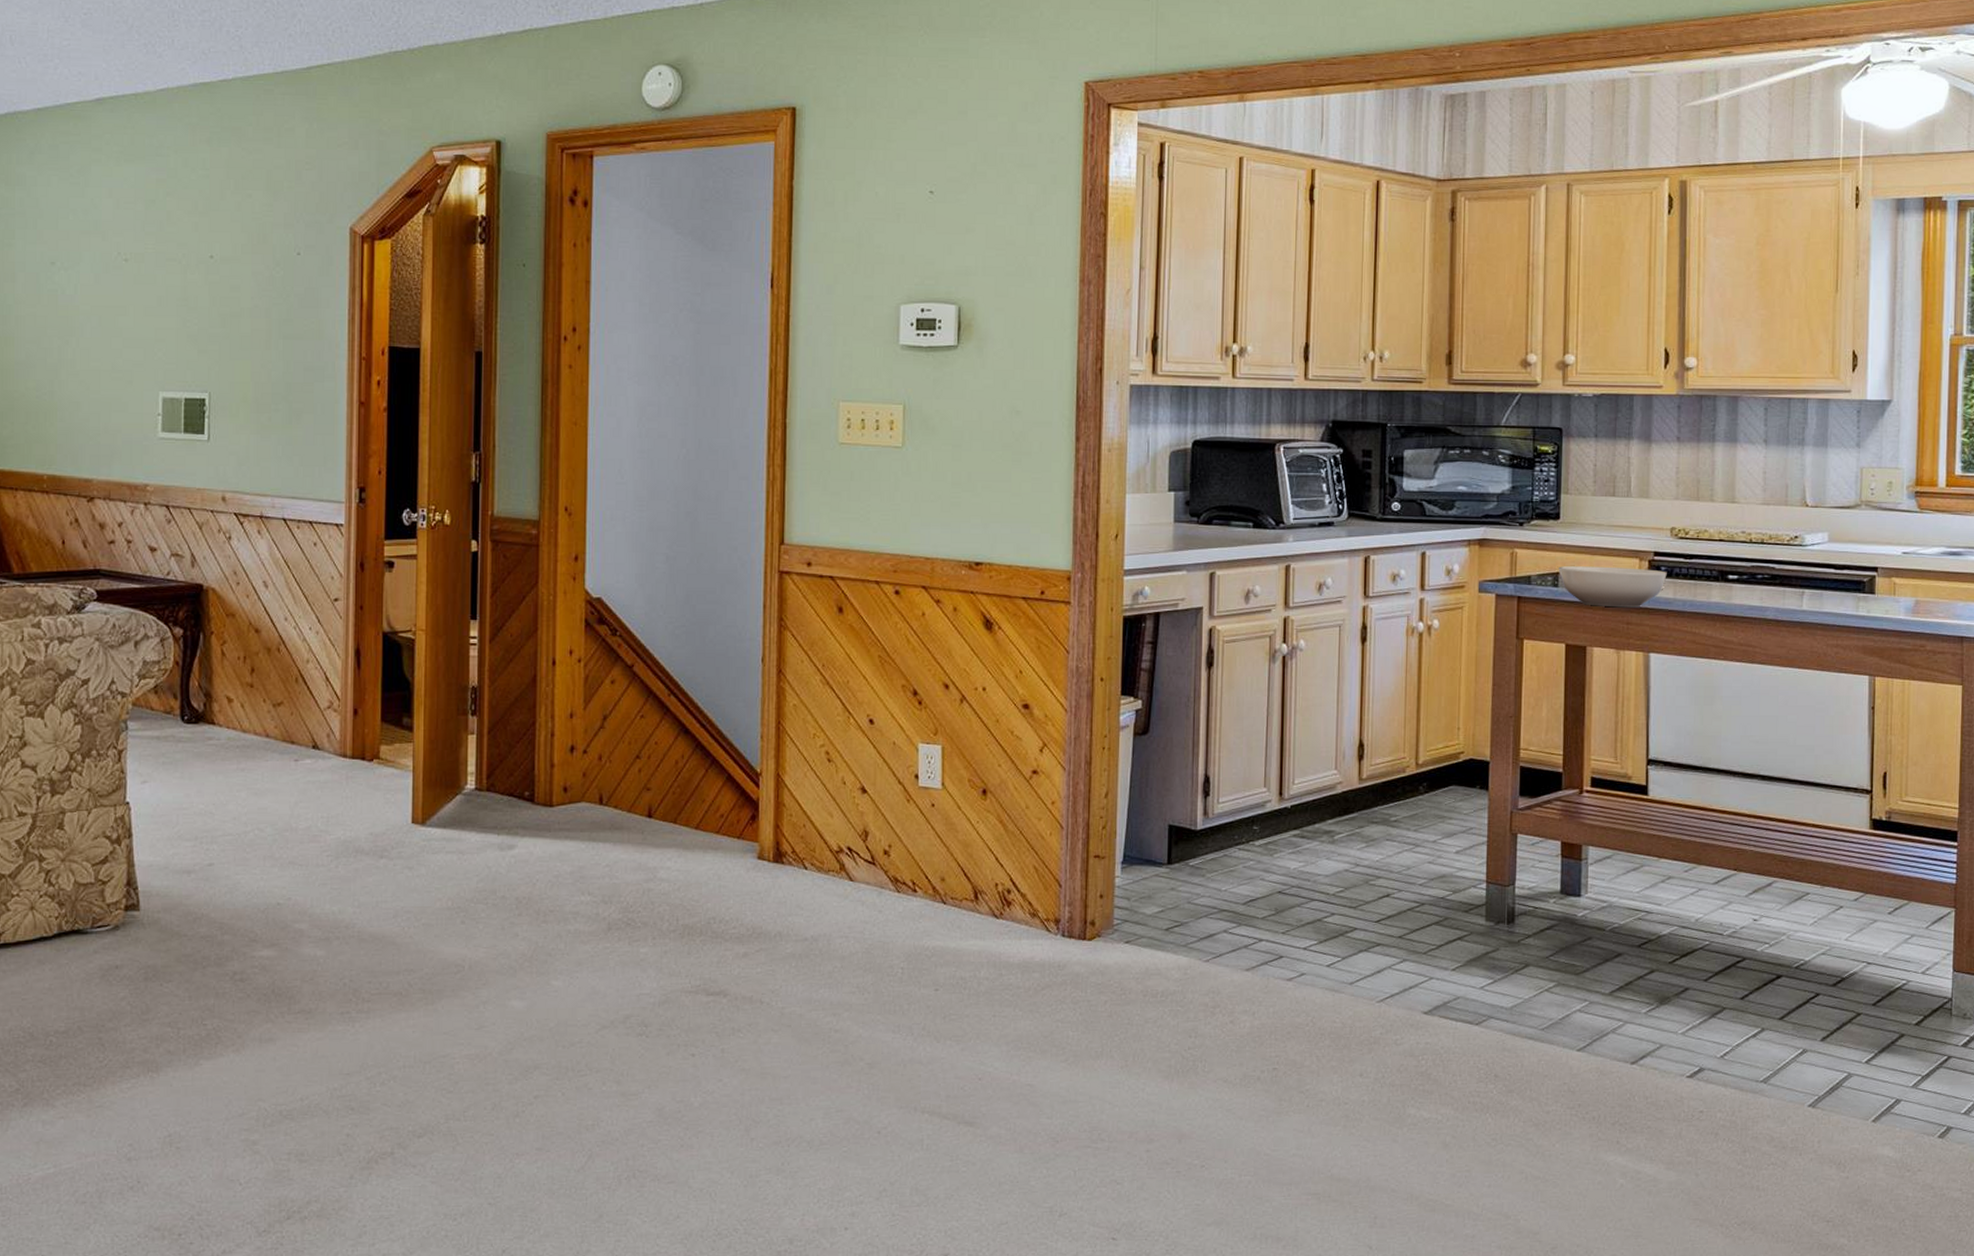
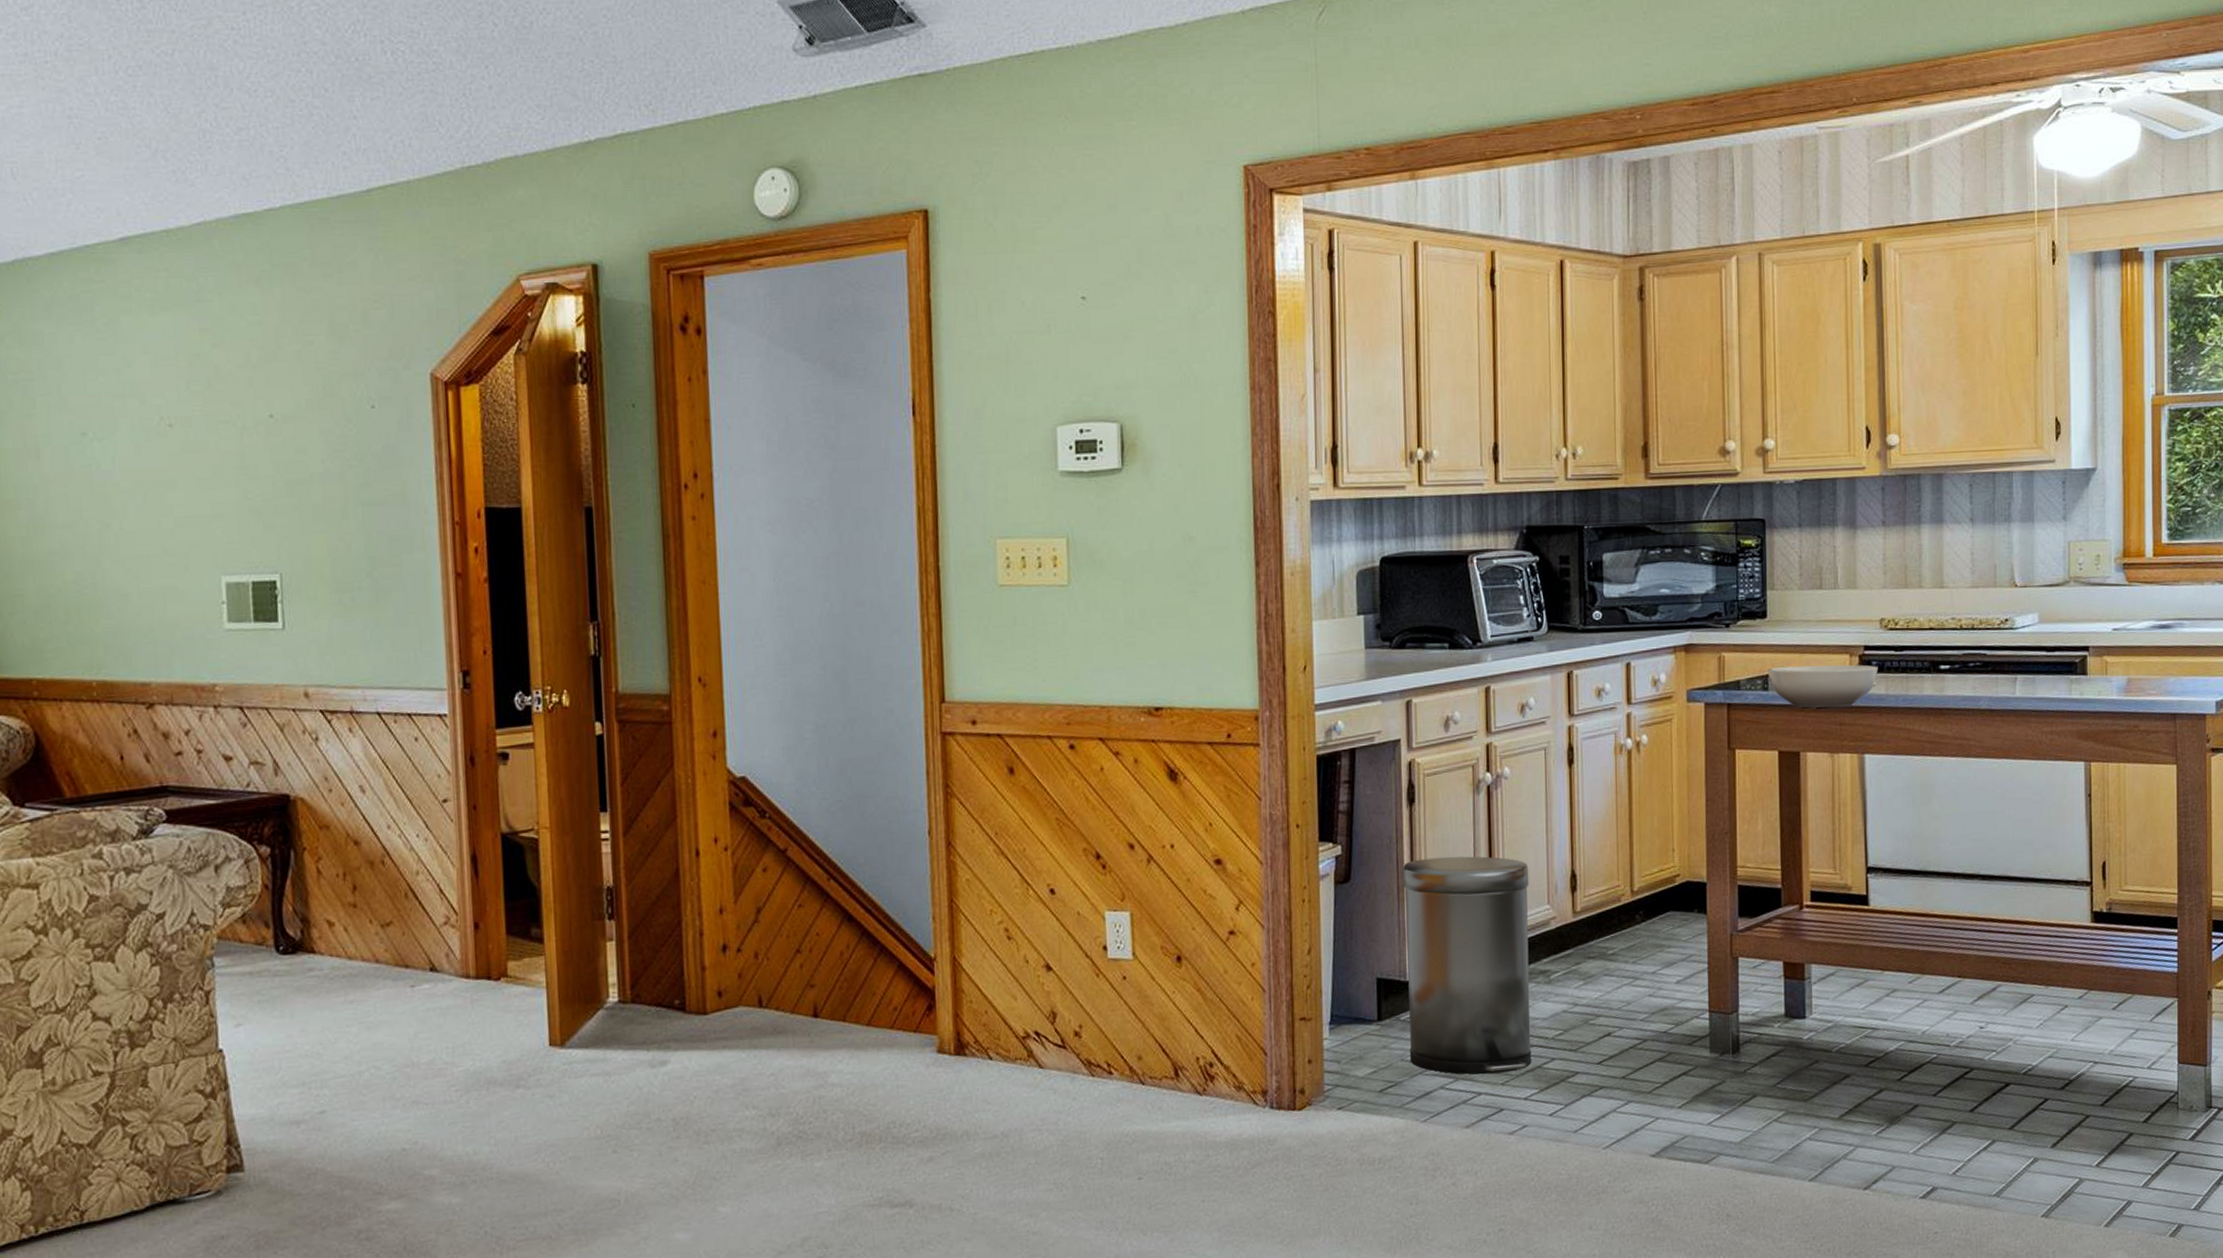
pedal bin: none [1196,718,1319,923] -> present [1402,856,1532,1075]

